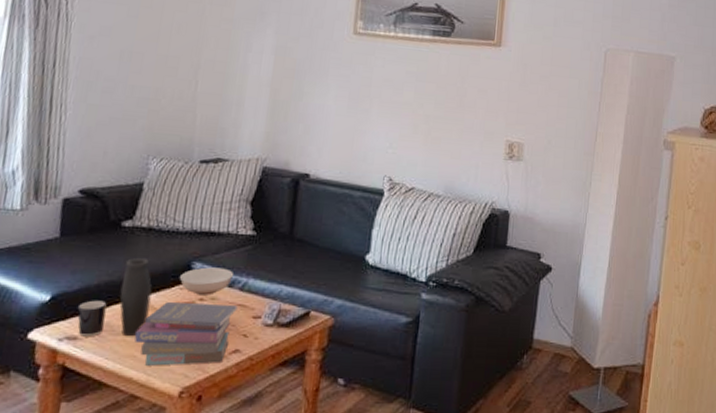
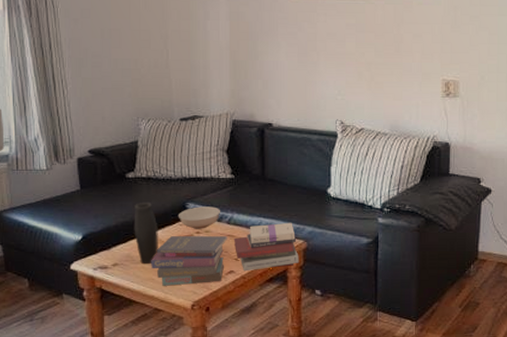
mug: present [77,300,107,337] -> none [103,237,127,266]
books: none [244,292,323,351] -> present [233,222,299,272]

